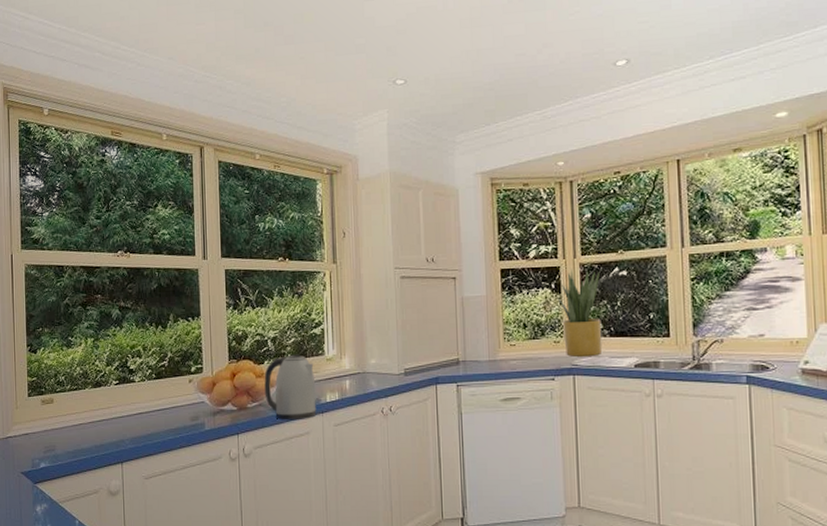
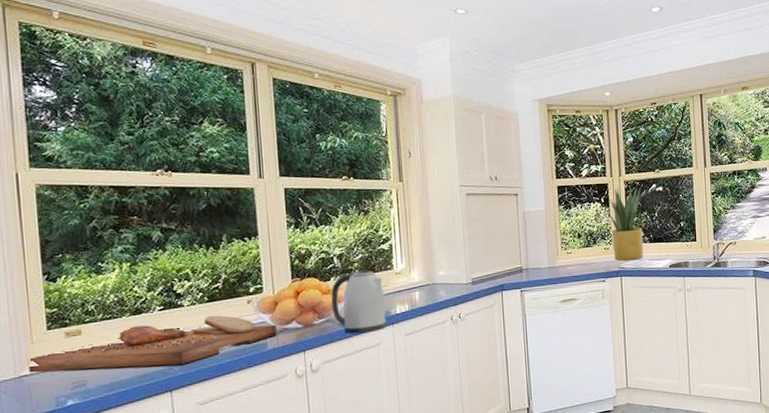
cutting board: none [13,392,214,440] -> present [27,315,277,373]

